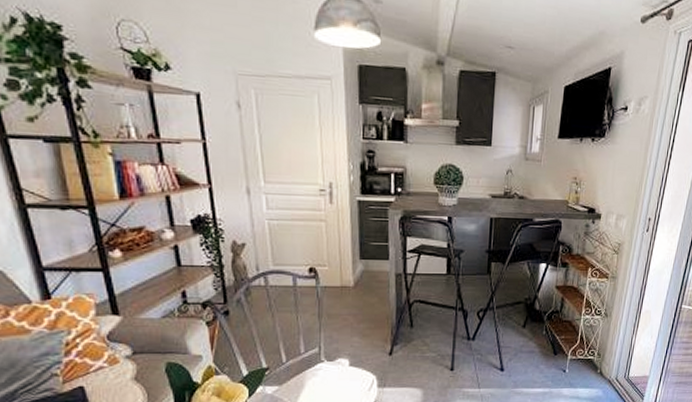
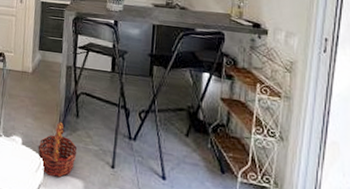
basket: none [369,335,414,391] -> present [38,122,78,178]

